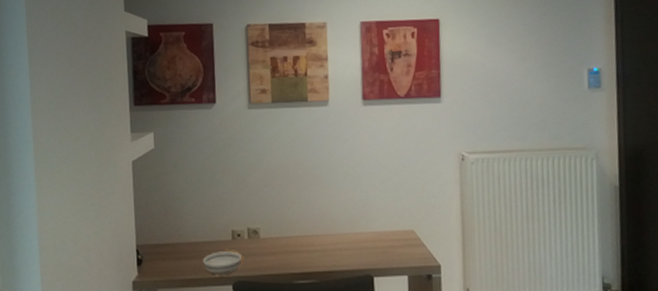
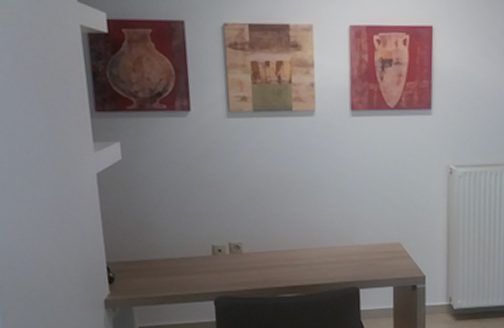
bowl: present [203,251,242,275] -> none [182,267,223,291]

